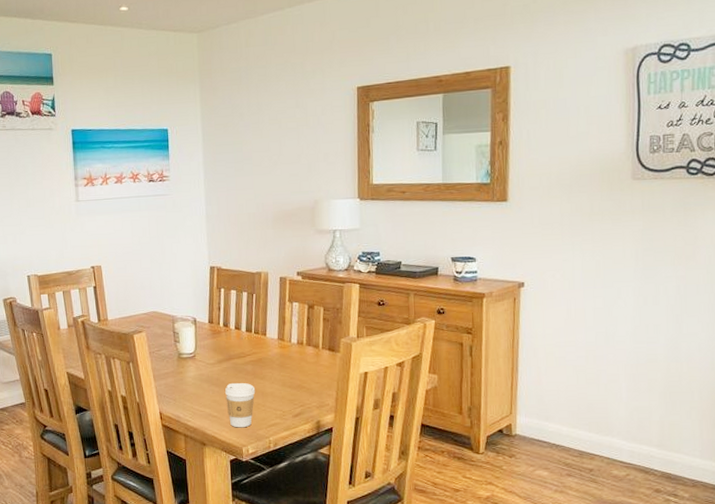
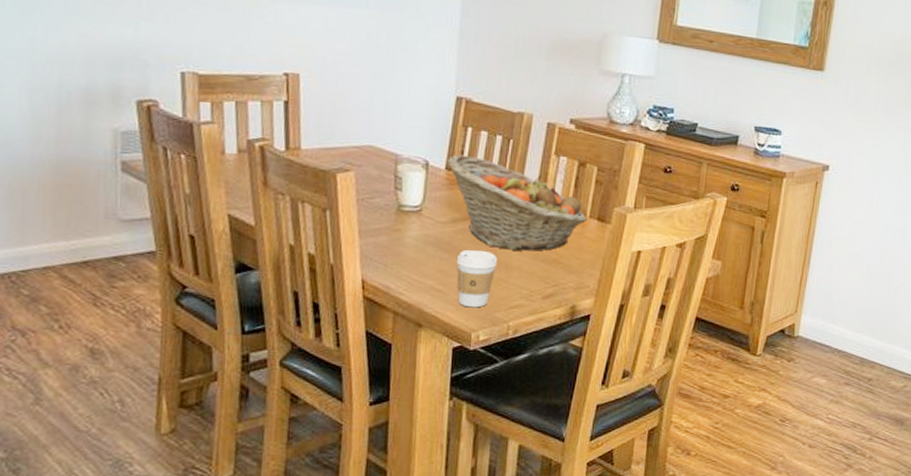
fruit basket: none [208,310,320,381] -> present [446,154,587,251]

